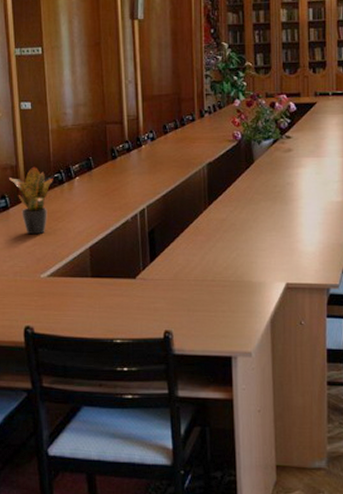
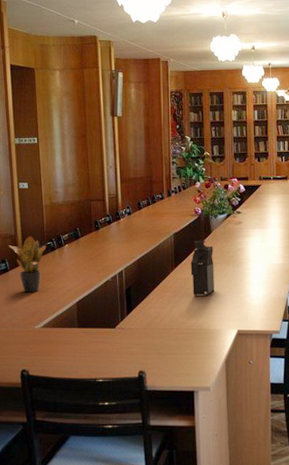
coffee maker: none [228,172,257,240] -> present [190,241,214,296]

